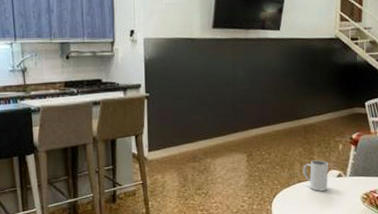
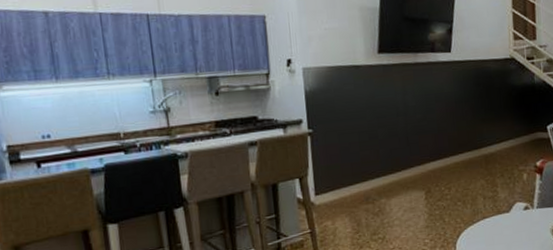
mug: present [303,160,328,191] -> none [486,192,515,227]

